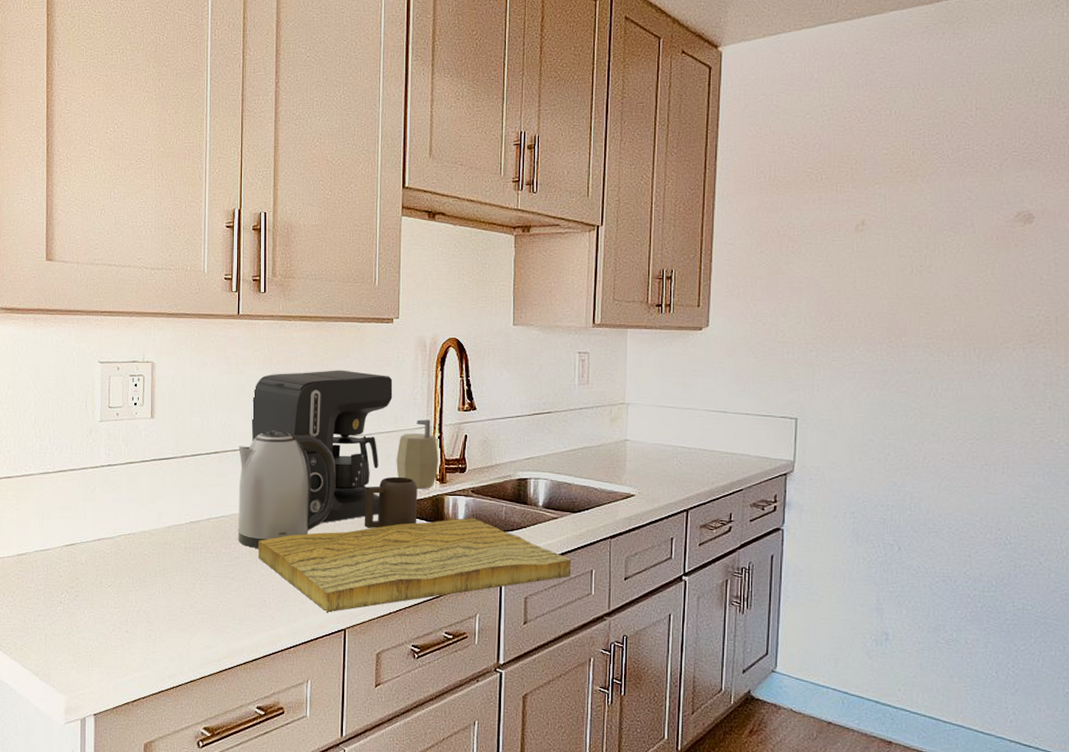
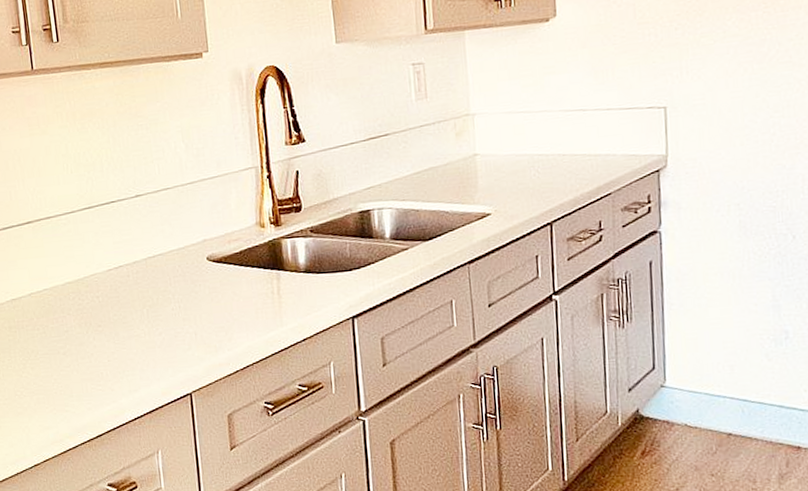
kettle: present [237,430,336,548] -> none [52,190,163,319]
coffee maker: present [251,370,393,523] -> none [59,116,213,285]
cutting board: present [258,517,571,613] -> none [87,258,429,379]
mug: present [364,476,417,528] -> none [194,224,255,284]
soap dispenser: present [396,419,439,489] -> none [223,159,271,236]

